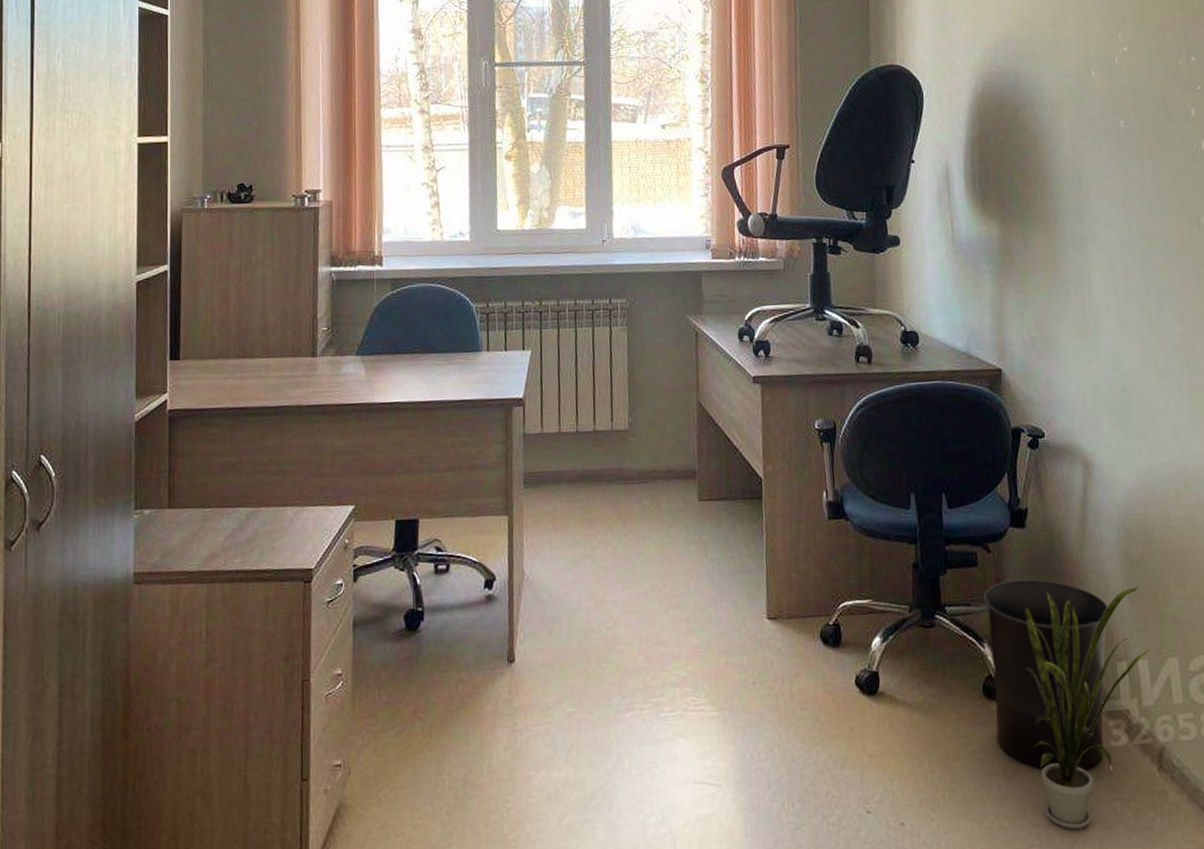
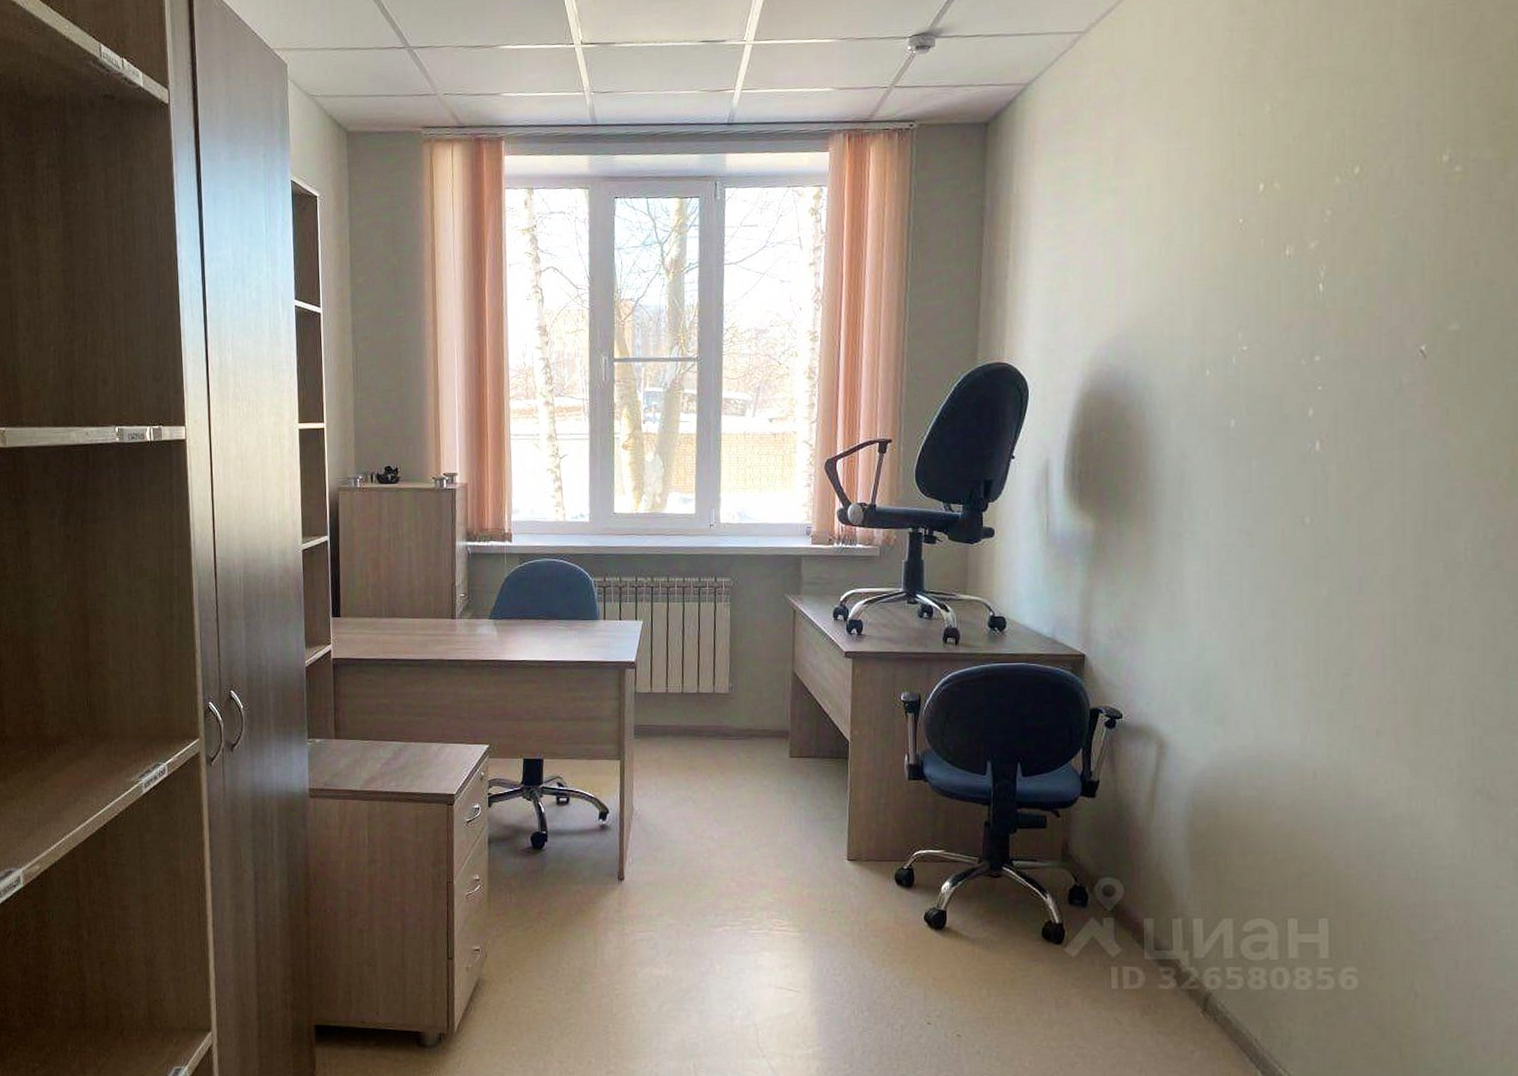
waste bin: present [984,579,1108,770] -> none [1050,842,1169,1006]
house plant: present [1024,587,1149,830] -> none [1083,855,1205,1054]

